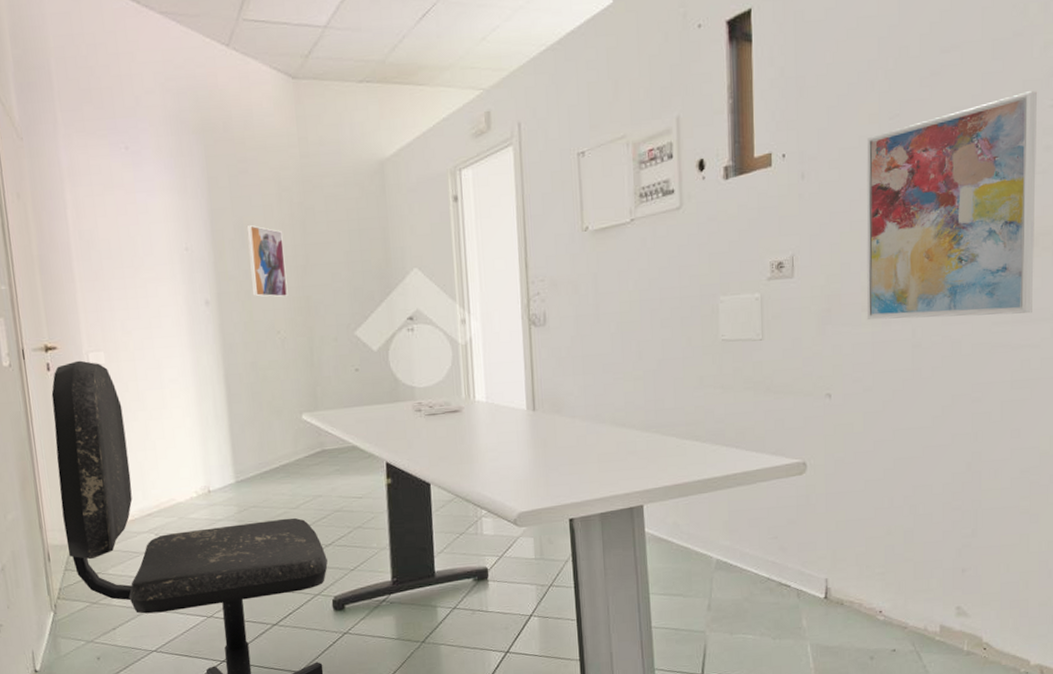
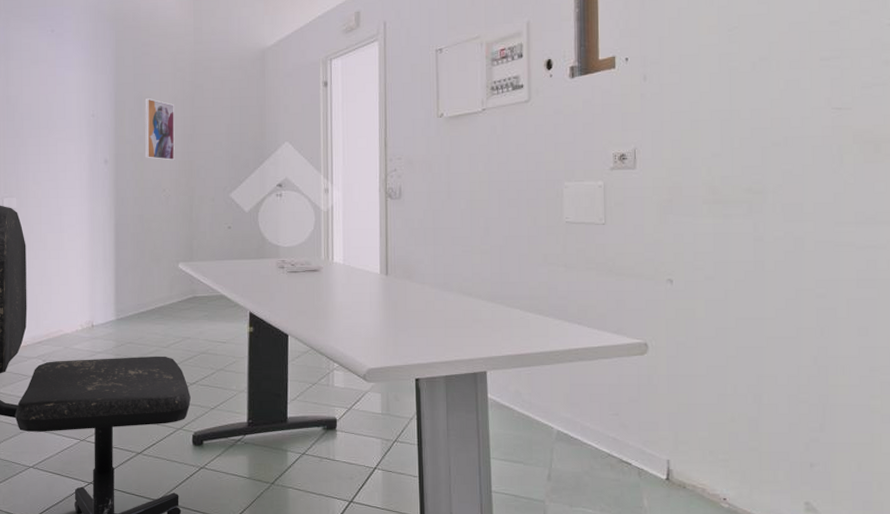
wall art: present [866,90,1038,320] -> none [706,10,877,216]

